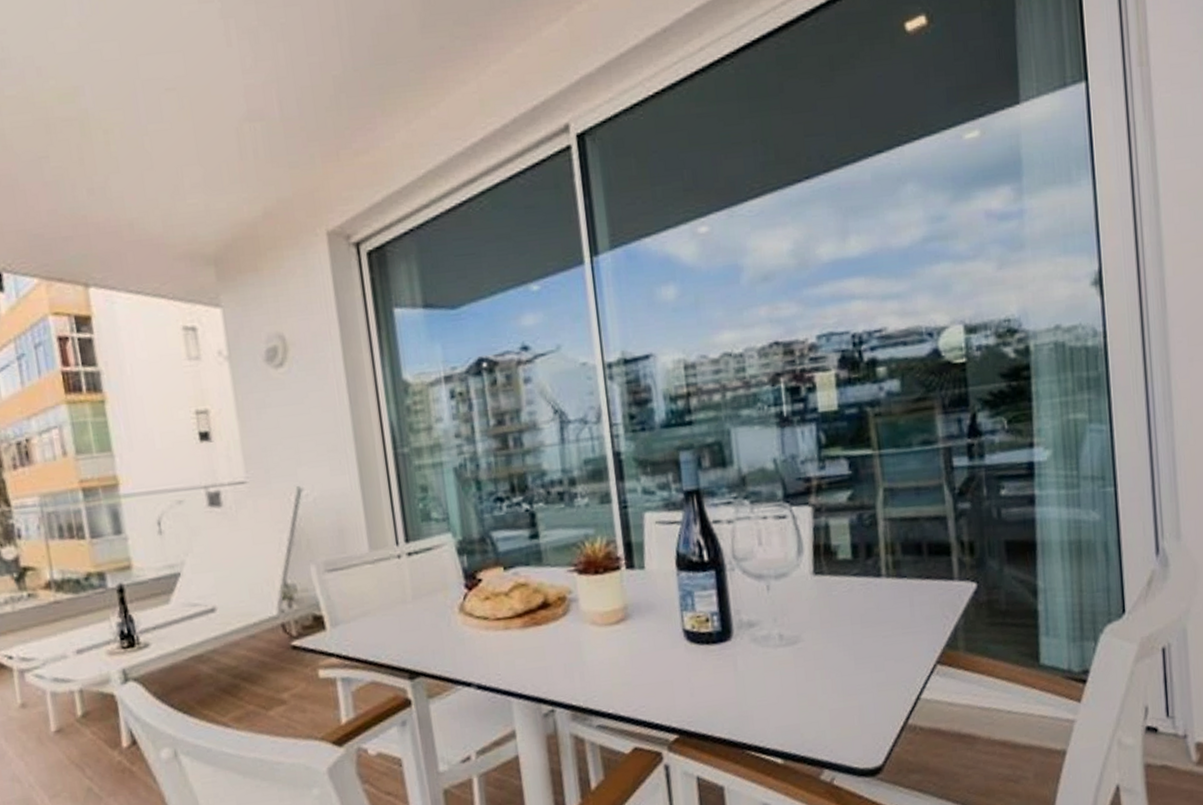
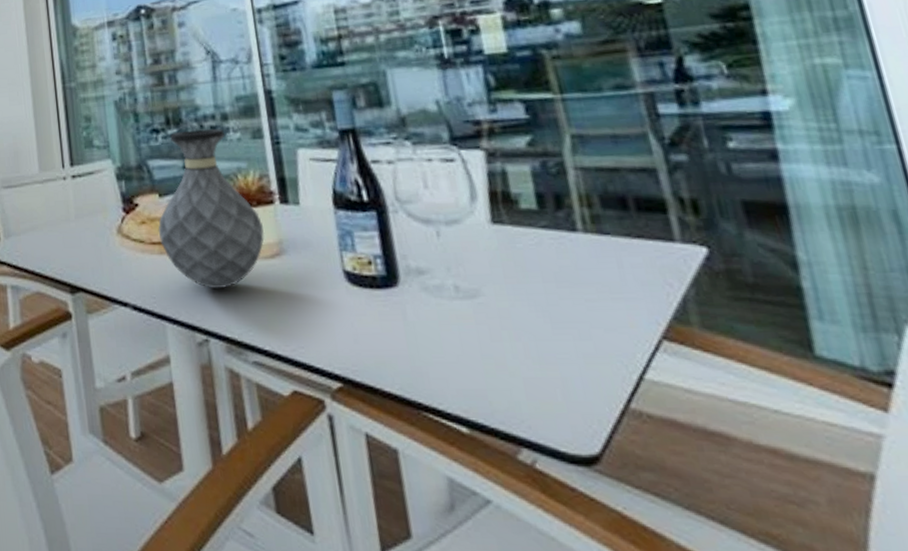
vase: none [502,494,611,660] -> present [158,128,265,290]

